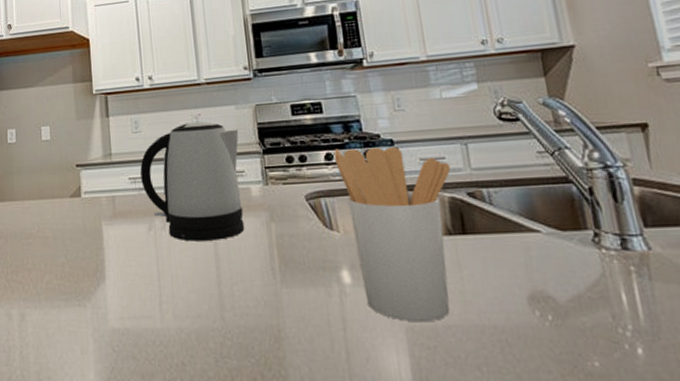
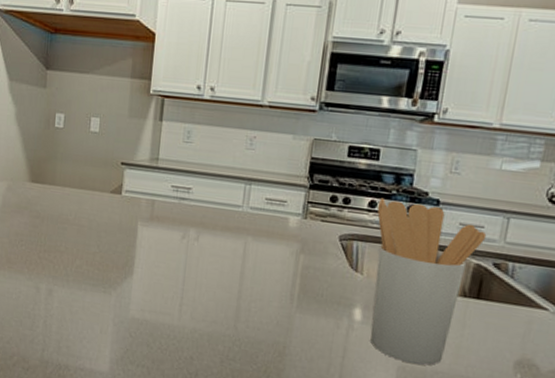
kettle: present [140,121,245,242] -> none [183,143,291,261]

